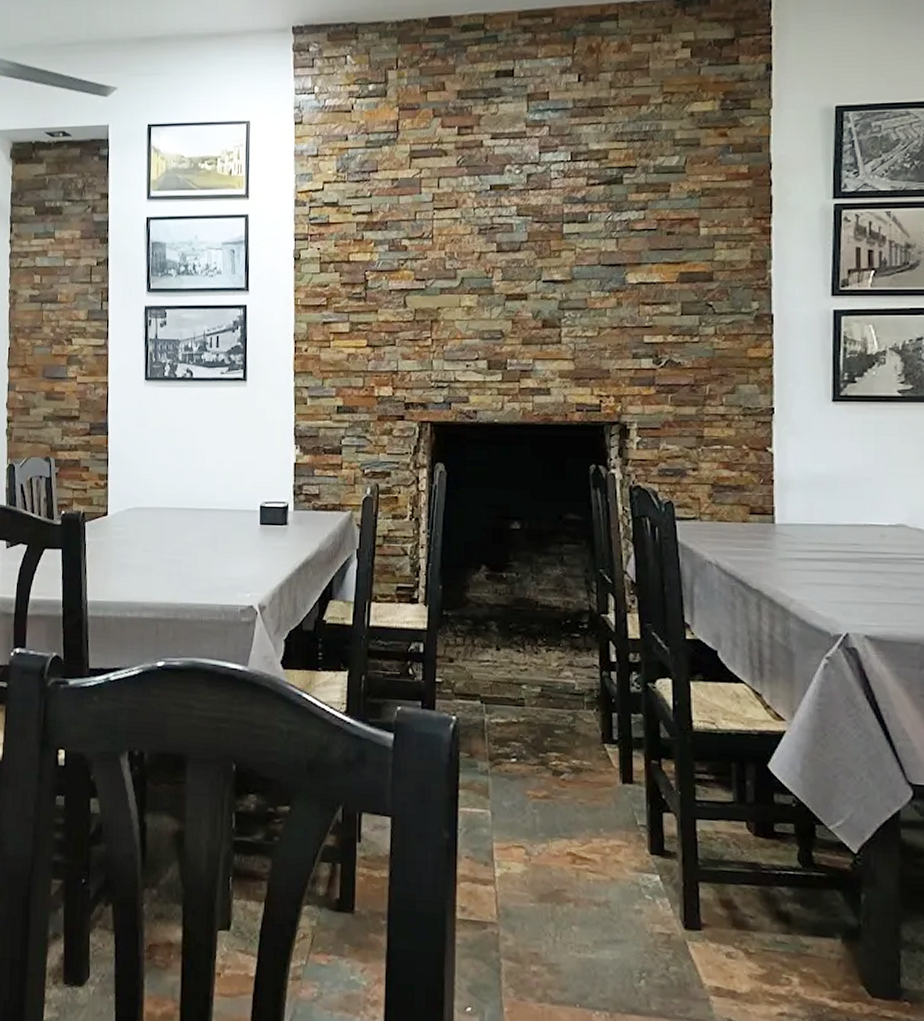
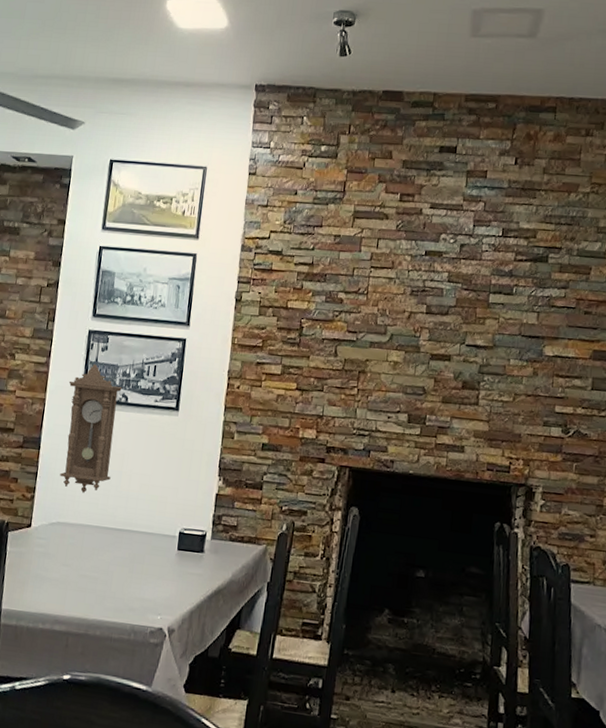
pendulum clock: none [130,341,186,476] -> present [60,364,122,494]

